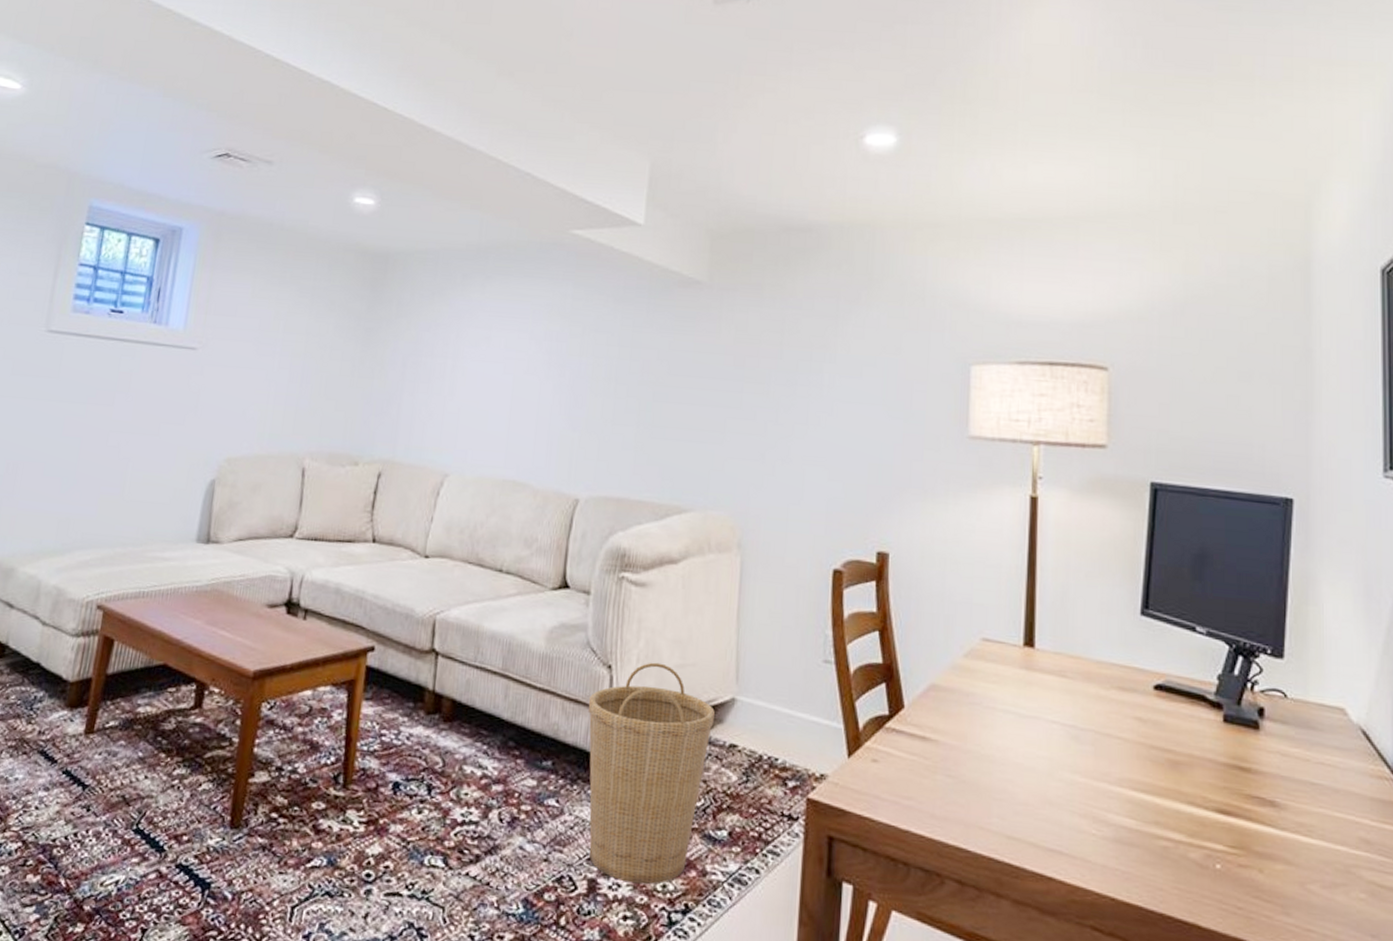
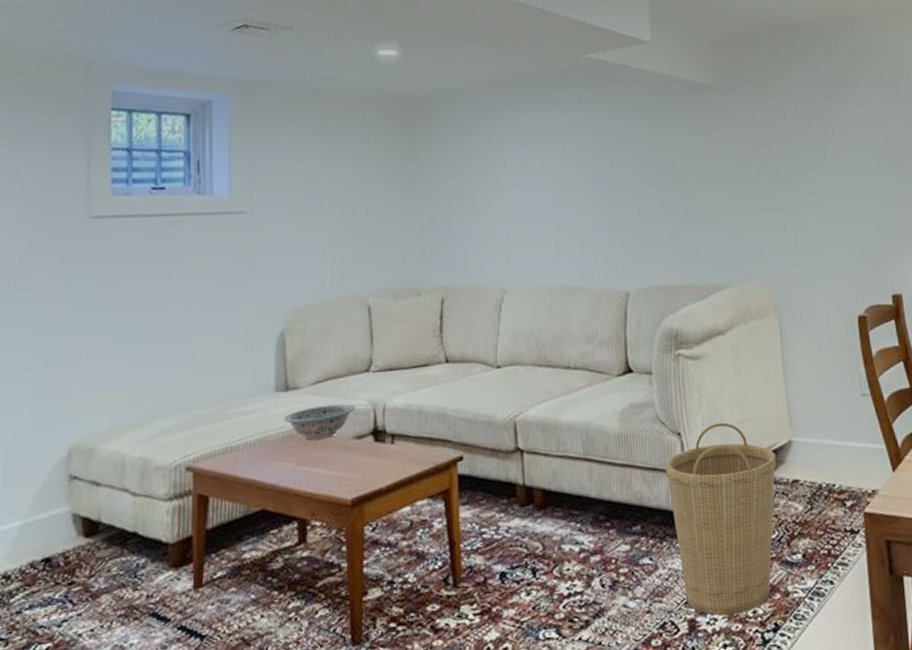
decorative bowl: none [200,565,274,602] -> present [284,403,356,441]

